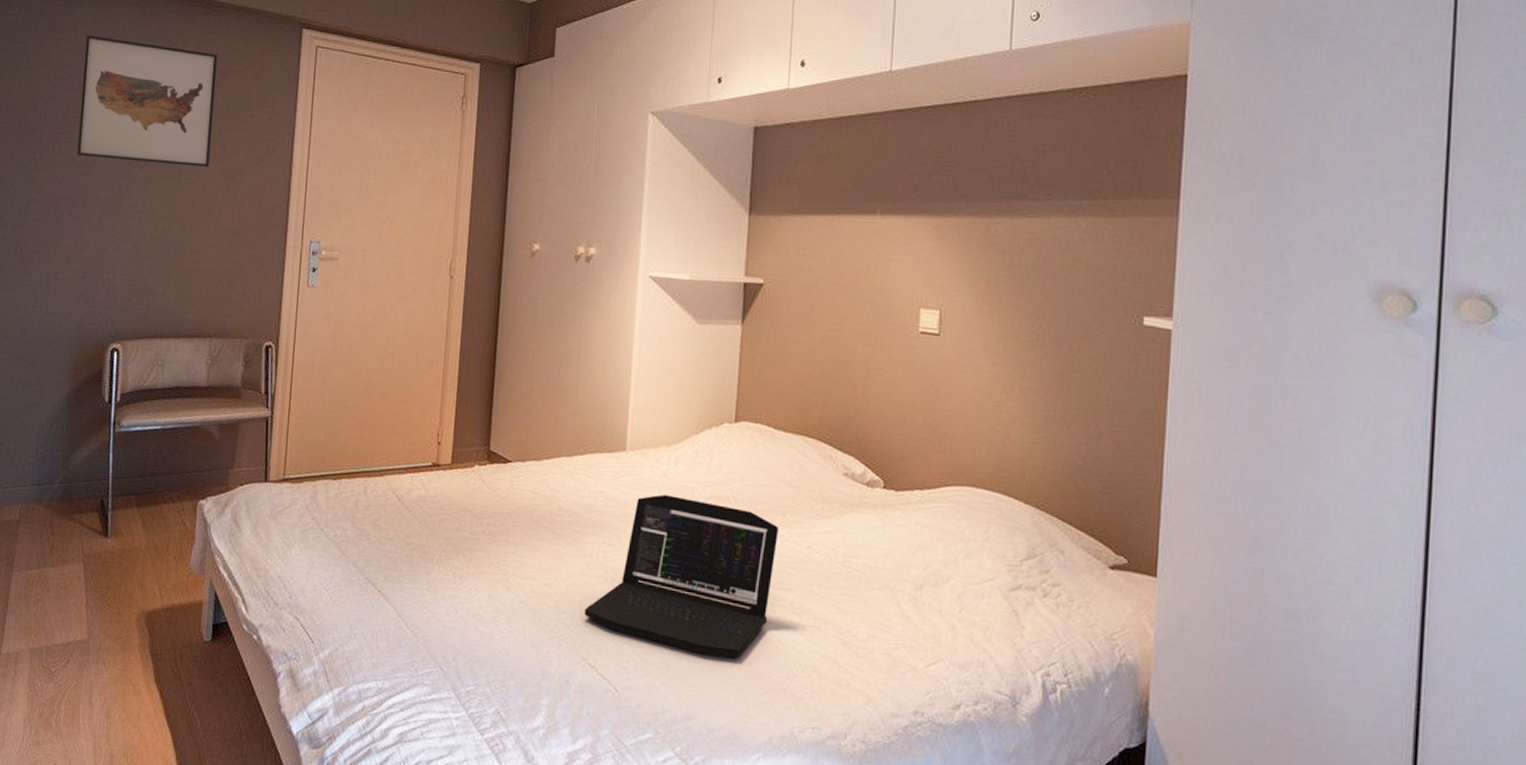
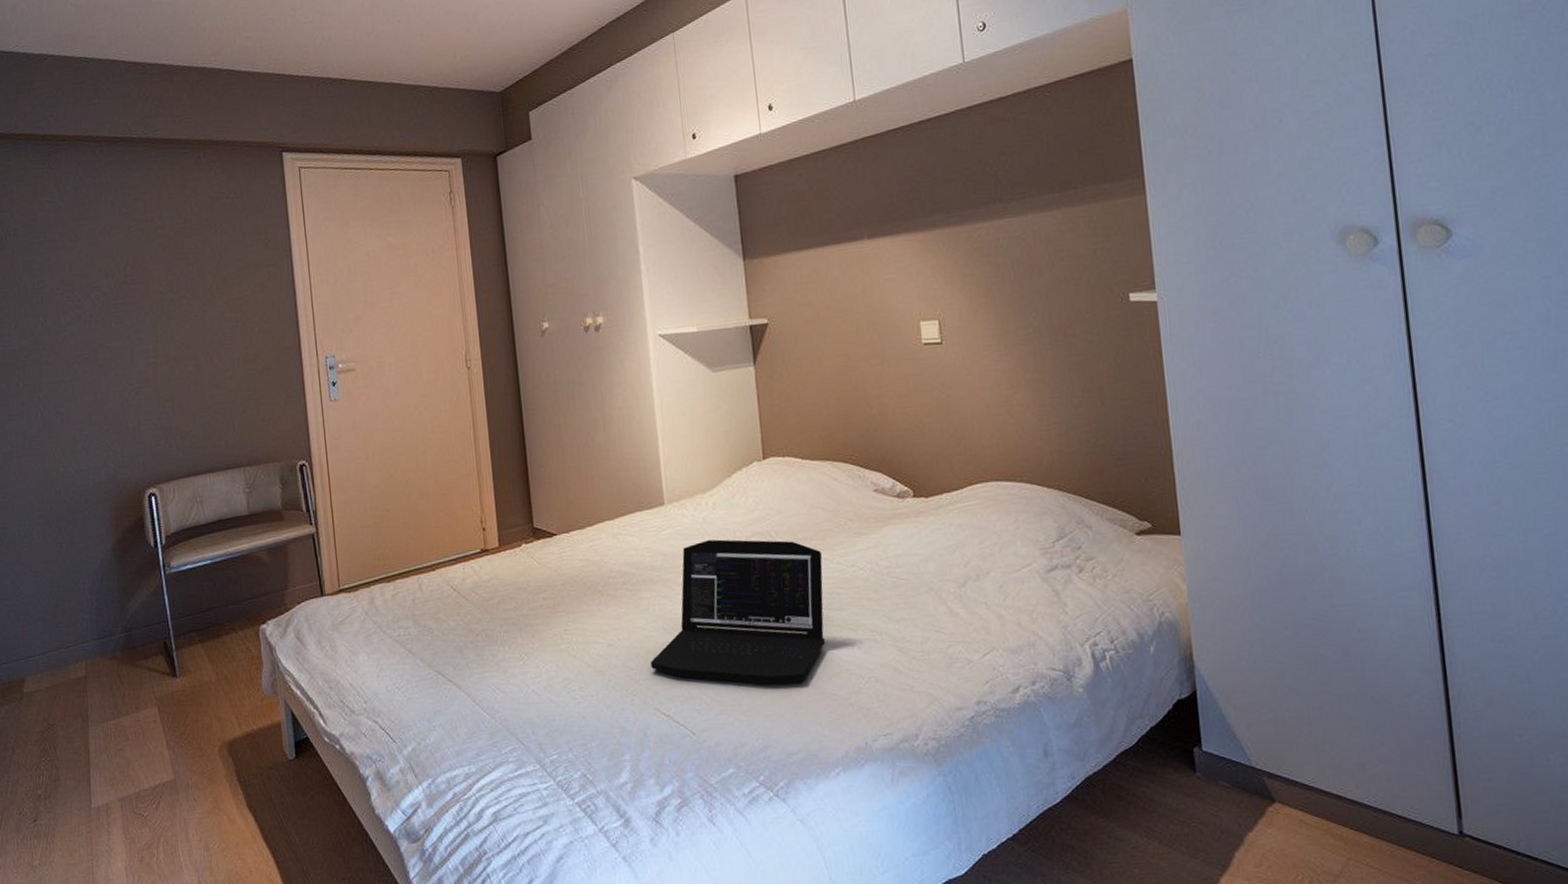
wall art: present [76,35,218,168] -> none [70,190,214,313]

